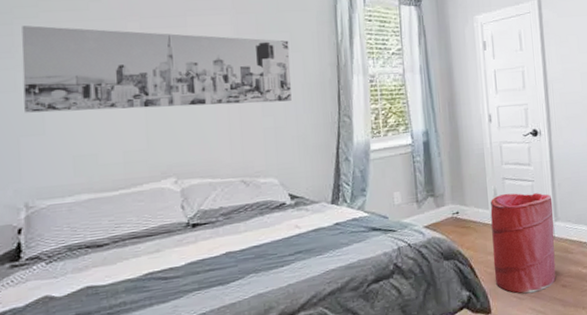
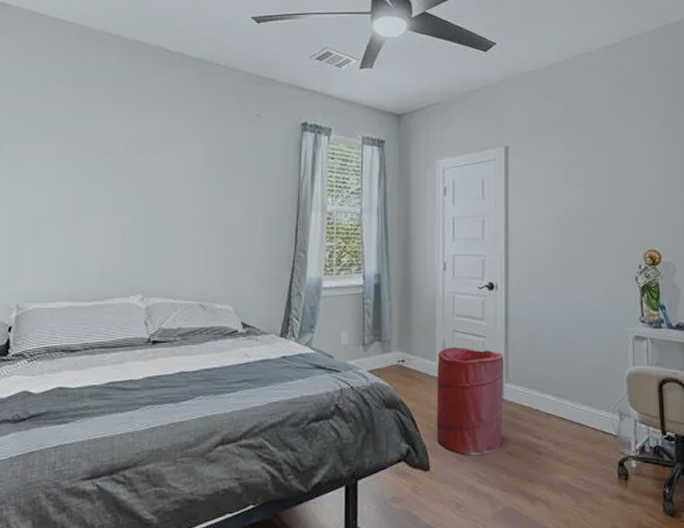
wall art: present [22,25,292,113] -> none [24,145,255,231]

